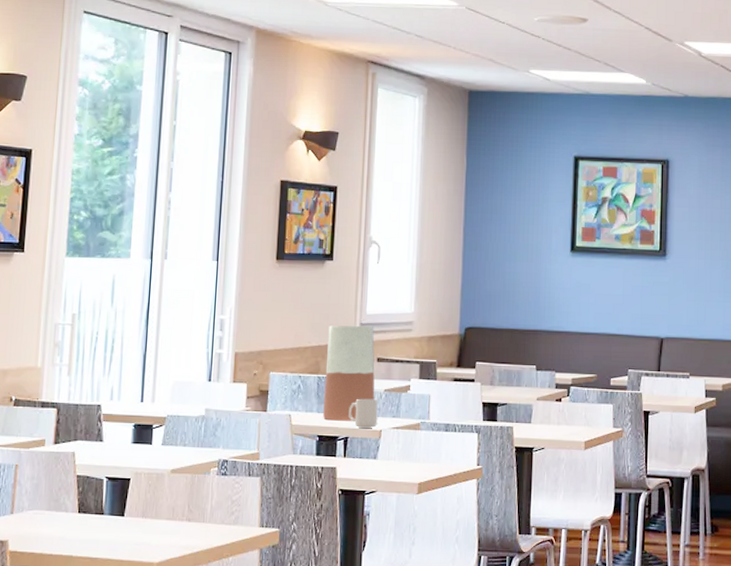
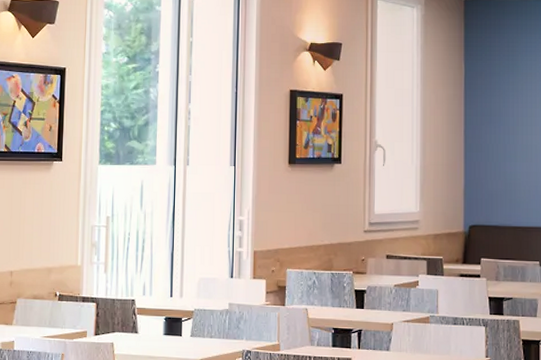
vase: present [323,325,375,421] -> none [338,224,385,315]
cup: present [348,398,378,428] -> none [361,293,389,321]

